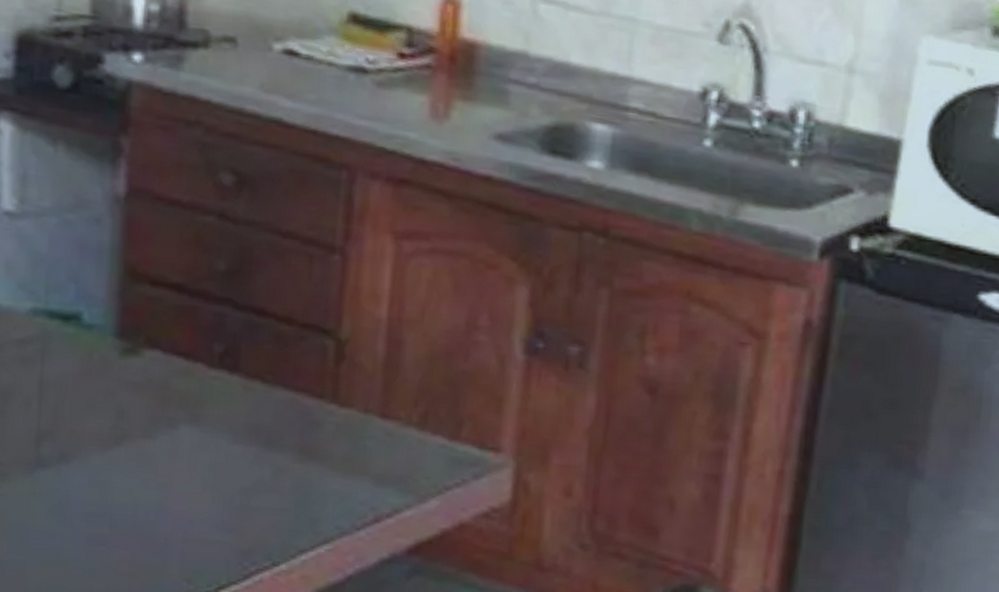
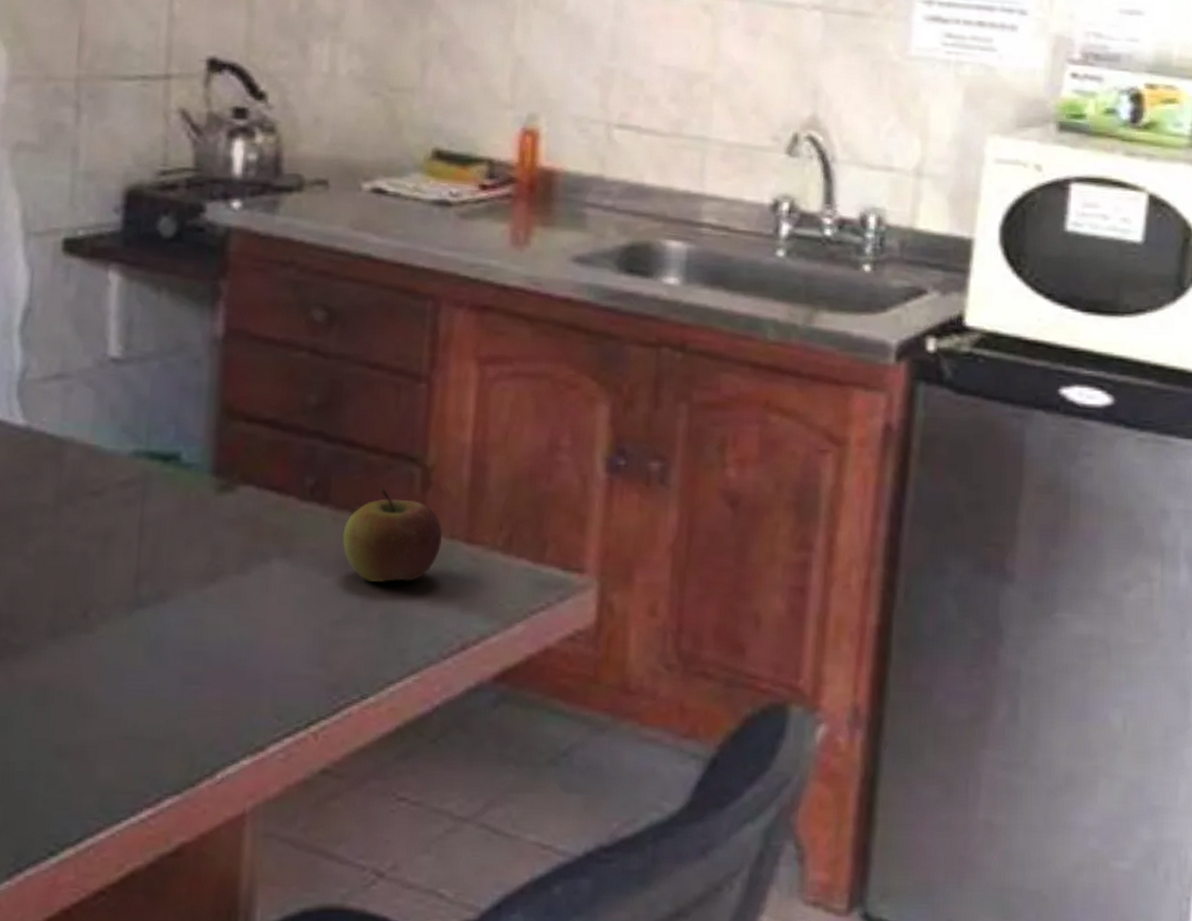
apple: none [253,357,356,453] -> present [342,486,442,582]

